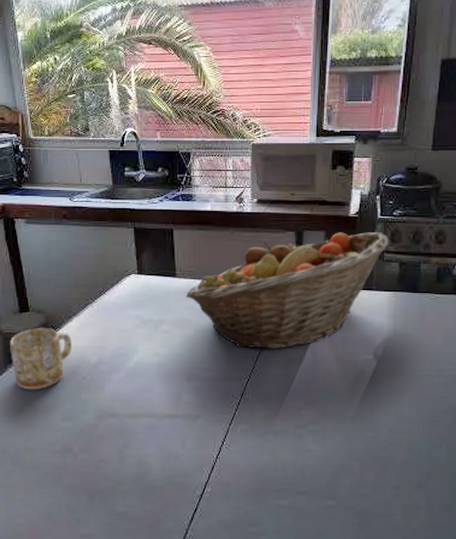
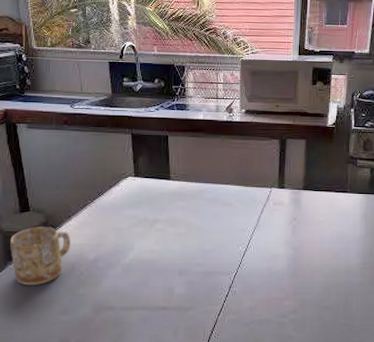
fruit basket: present [185,232,389,349] -> none [178,141,362,246]

